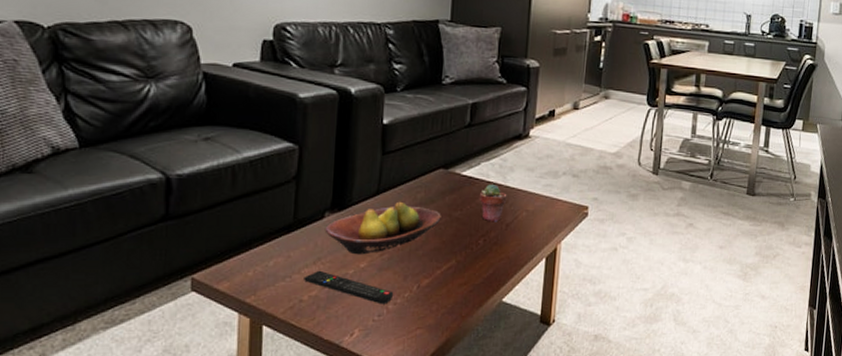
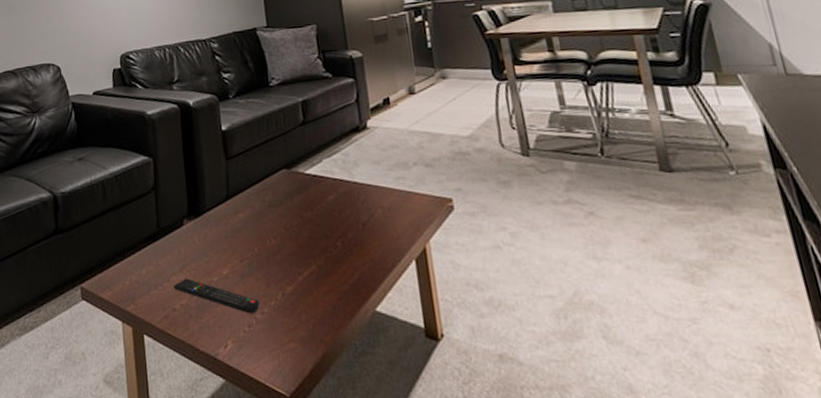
fruit bowl: present [324,201,441,255] -> none [185,205,293,261]
potted succulent: present [480,184,507,222] -> none [328,181,358,222]

